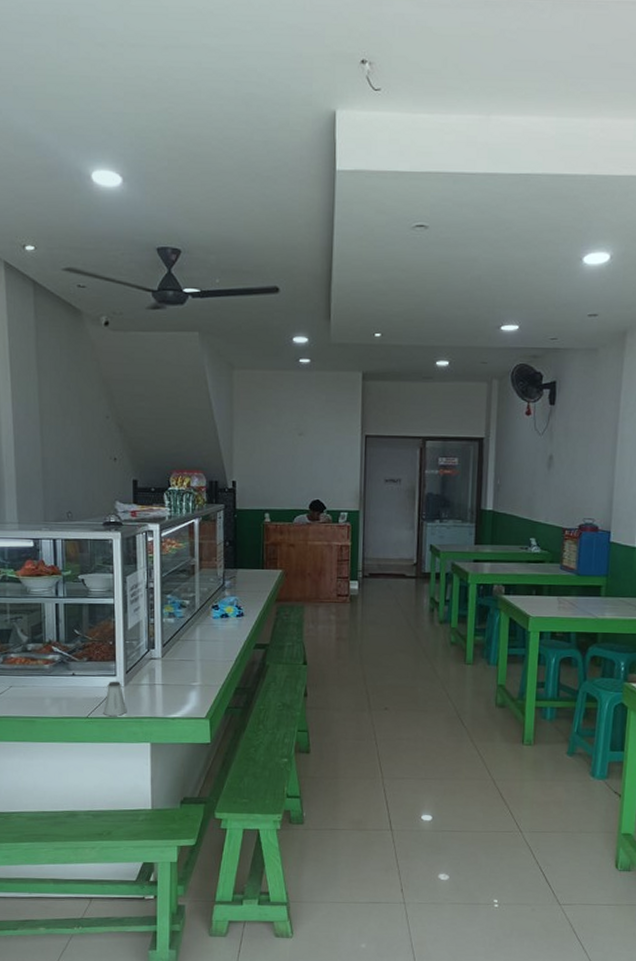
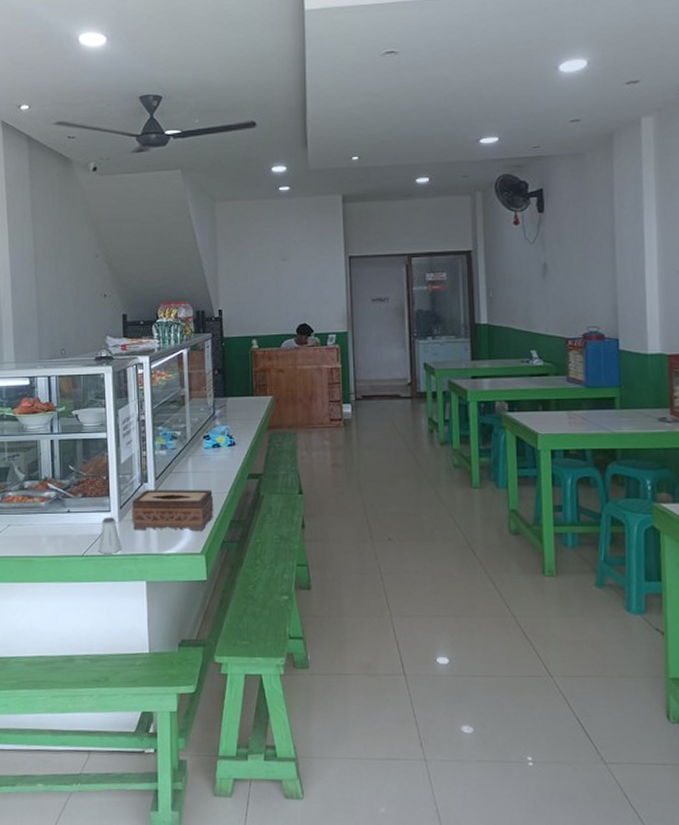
tissue box: none [137,656,220,697] -> present [131,490,214,531]

